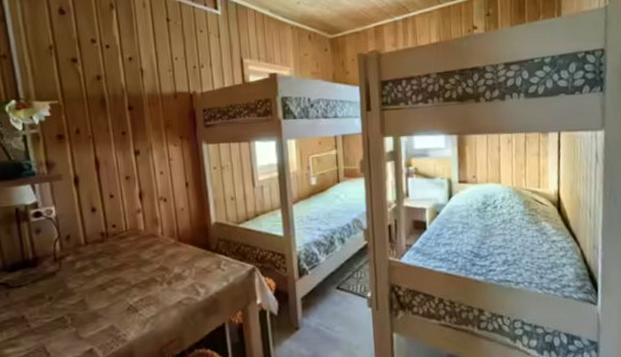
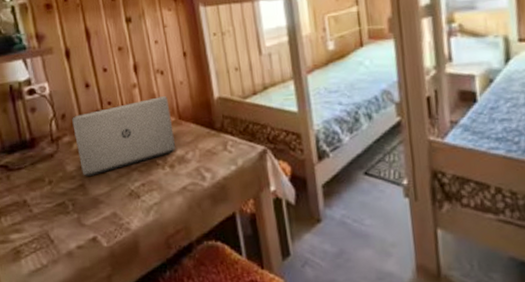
laptop: none [76,221,174,294] -> present [72,96,176,177]

